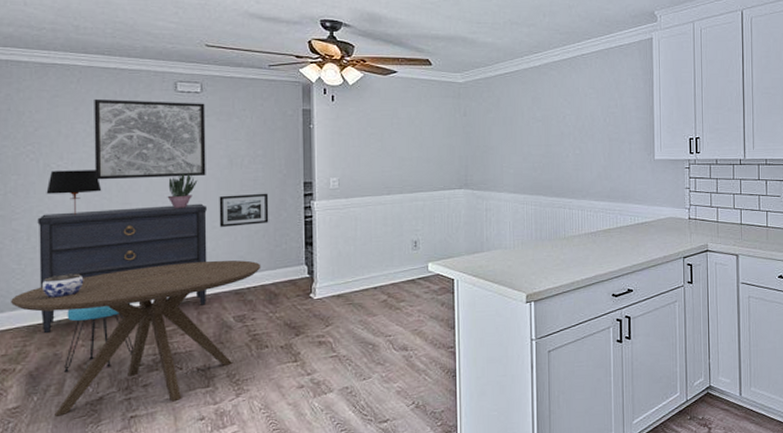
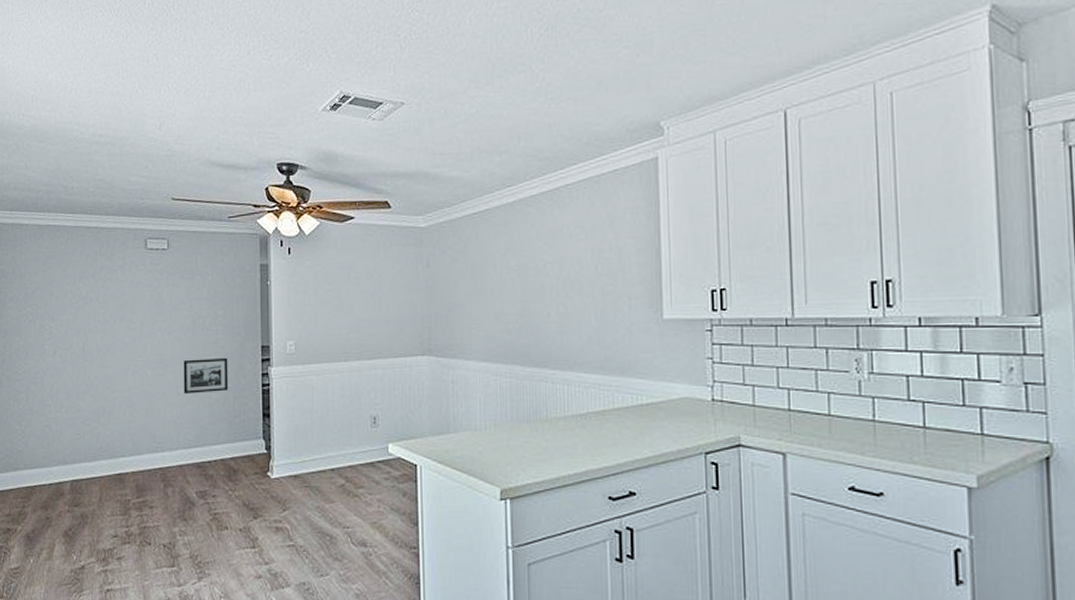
dining table: present [11,260,261,416] -> none [14,429,221,581]
dresser: present [37,203,207,333] -> none [34,368,173,495]
jar: present [41,273,84,298] -> none [37,437,70,461]
table lamp: present [46,170,102,216] -> none [41,331,85,378]
stool: present [63,306,134,372] -> none [53,472,110,537]
wall art: present [94,98,206,180] -> none [79,259,172,342]
potted plant: present [167,172,198,209] -> none [138,334,165,373]

